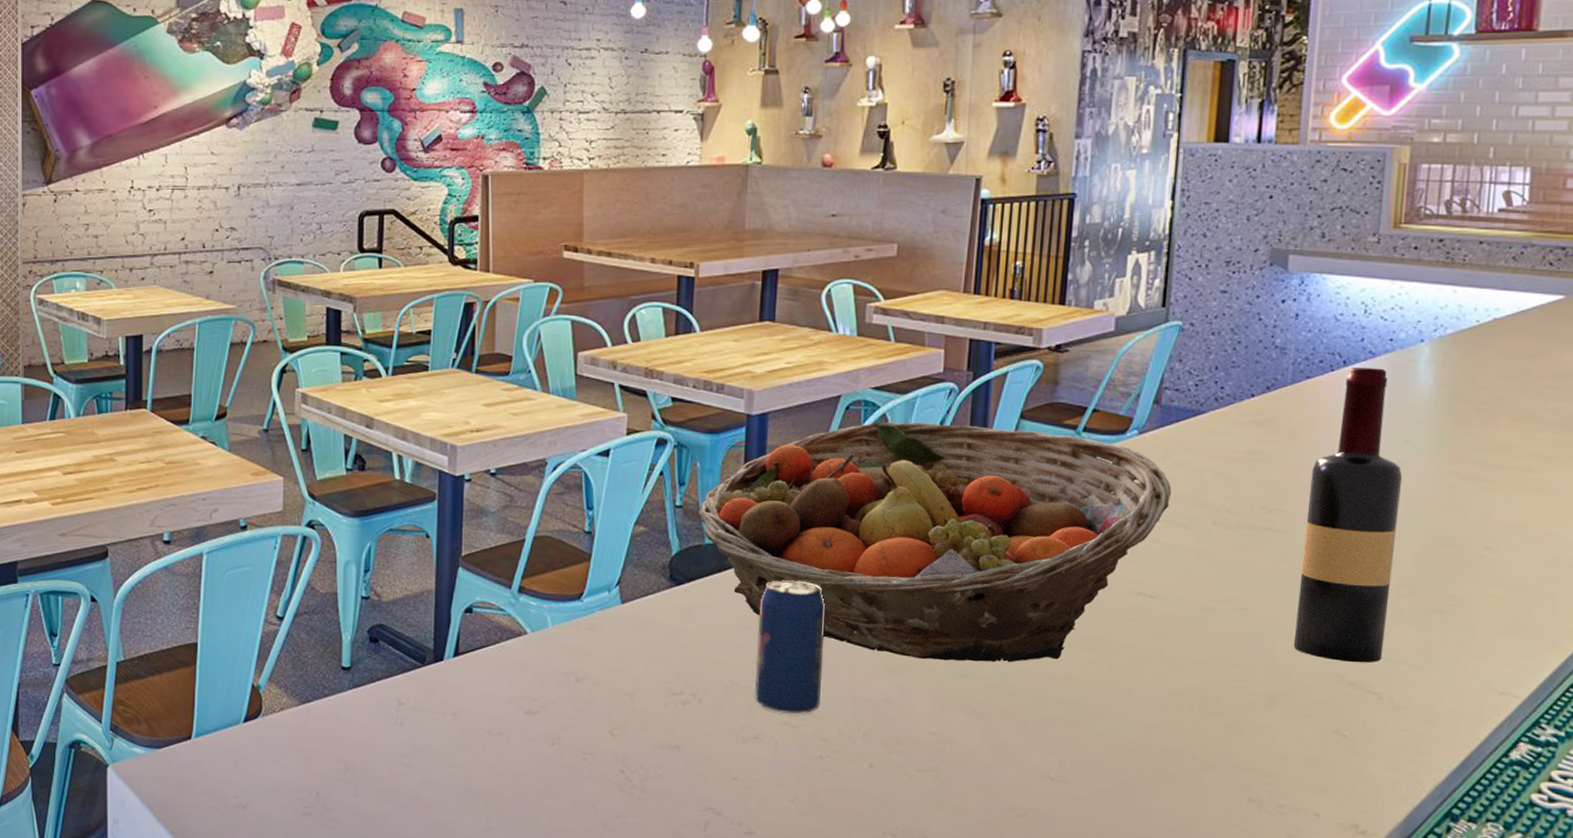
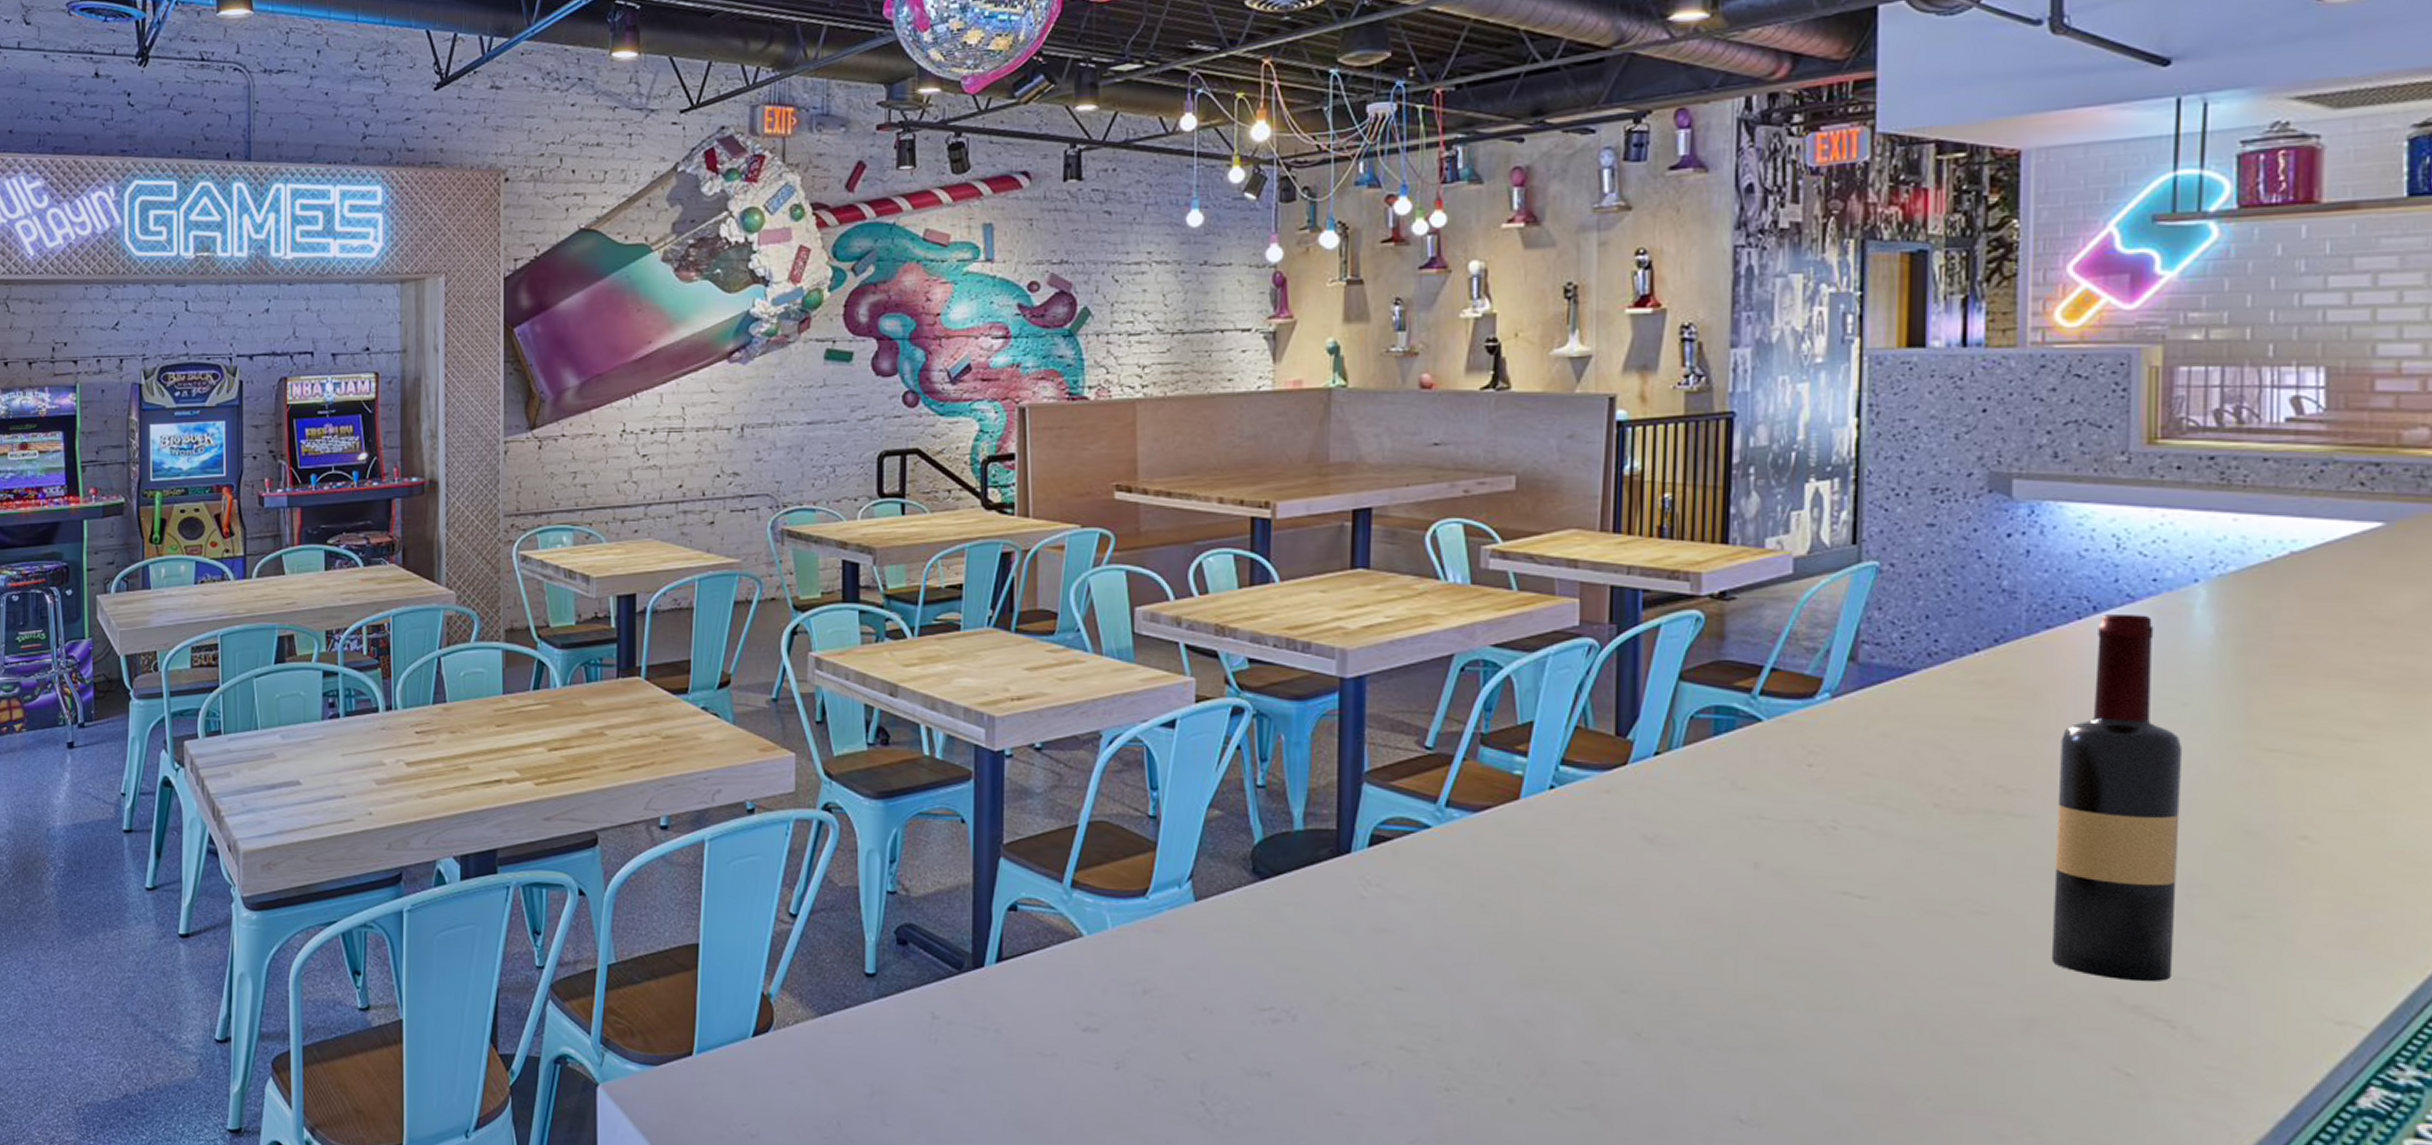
fruit basket: present [697,422,1171,663] -> none [1283,685,1877,977]
beverage can: present [754,580,826,715] -> none [1360,874,1446,1038]

